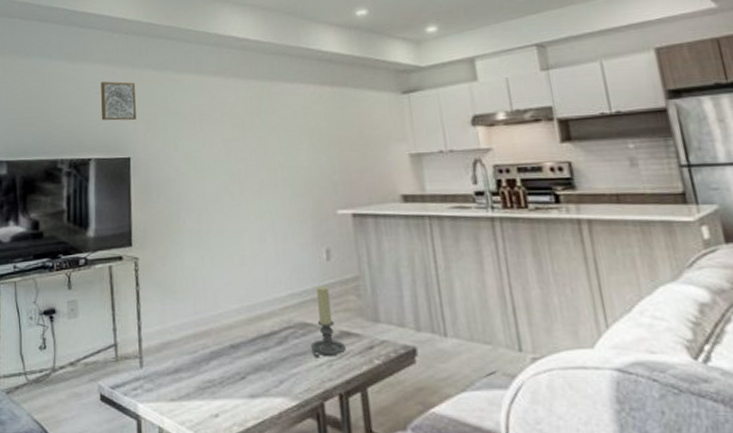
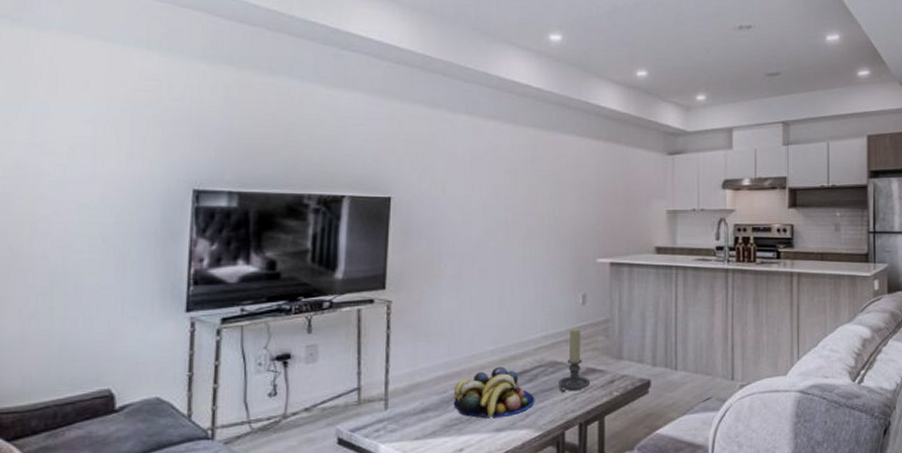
wall art: present [101,81,136,121] -> none [360,113,404,157]
fruit bowl: none [203,327,288,383] -> present [453,366,535,419]

